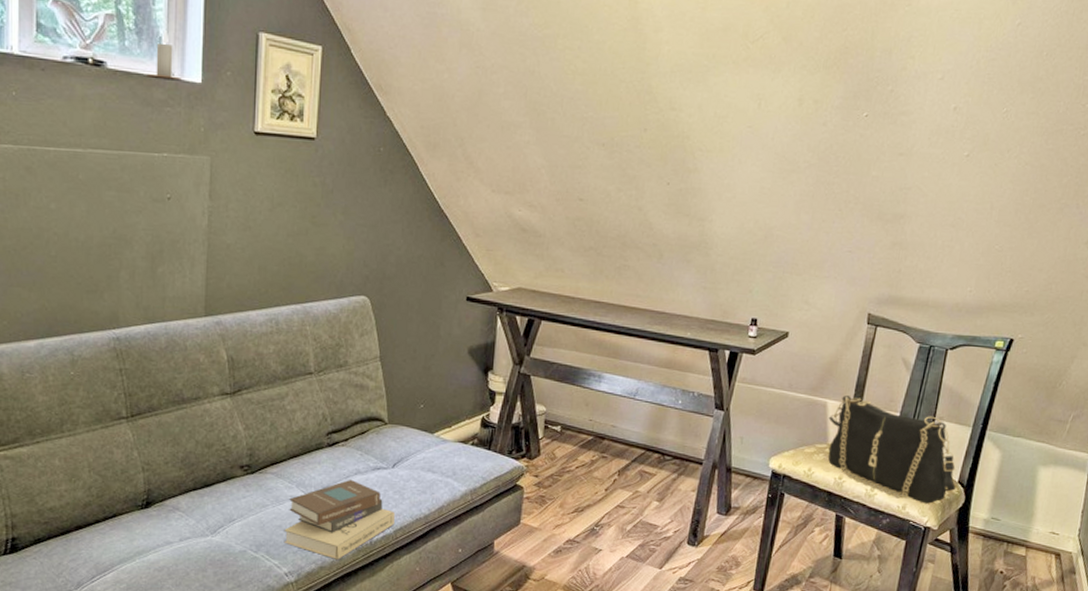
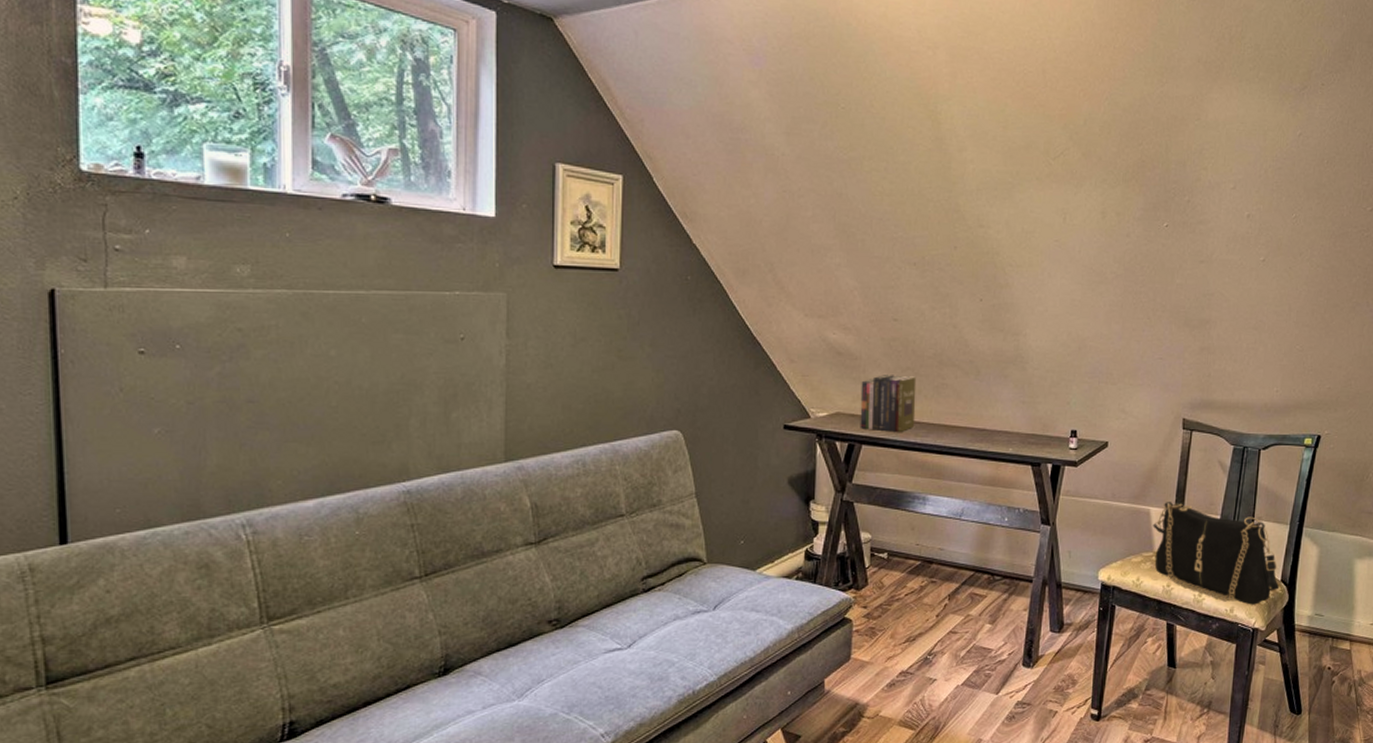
candle: present [146,30,182,81] -> none [435,164,474,216]
books: present [283,479,395,559] -> none [598,625,718,714]
books: none [540,253,599,310] -> present [860,375,917,432]

